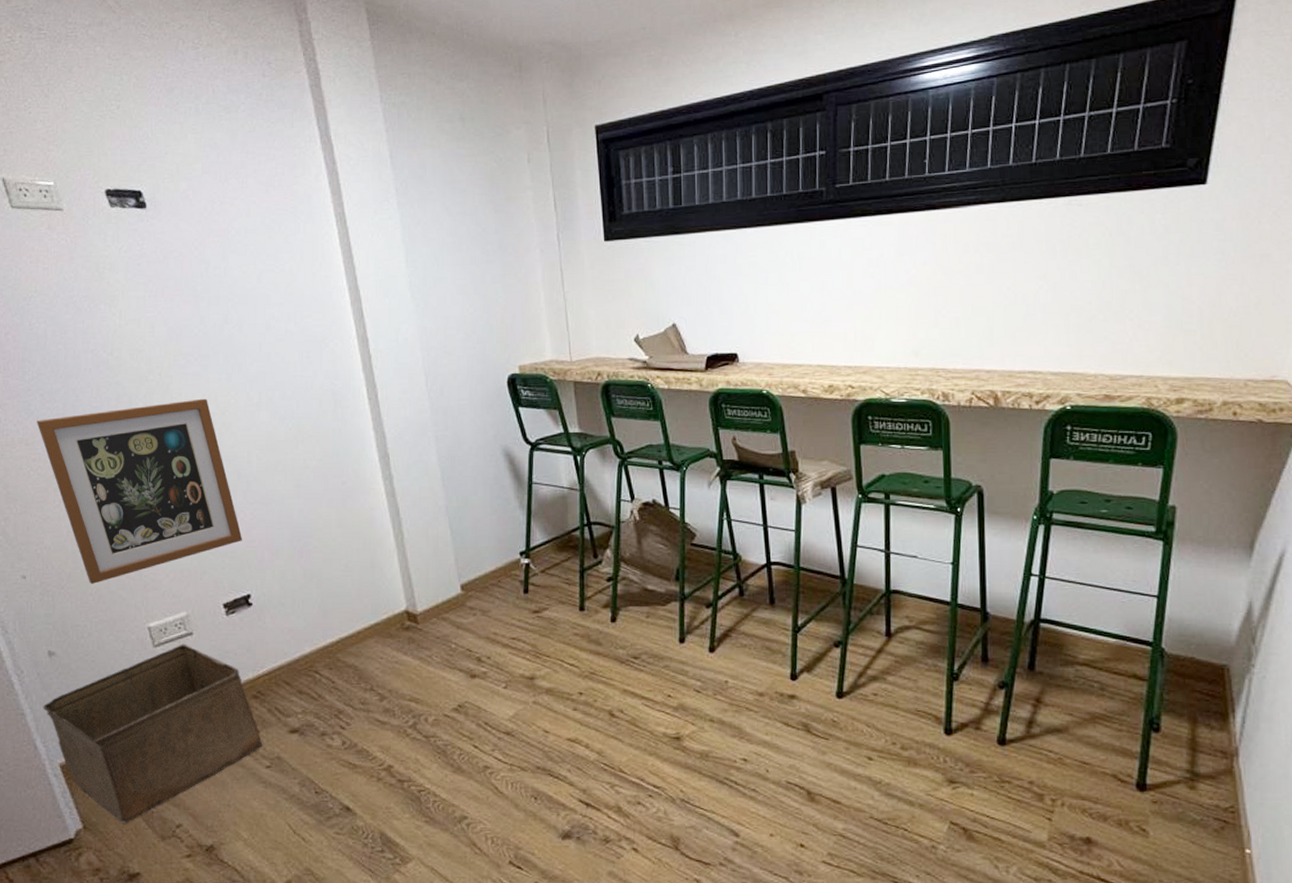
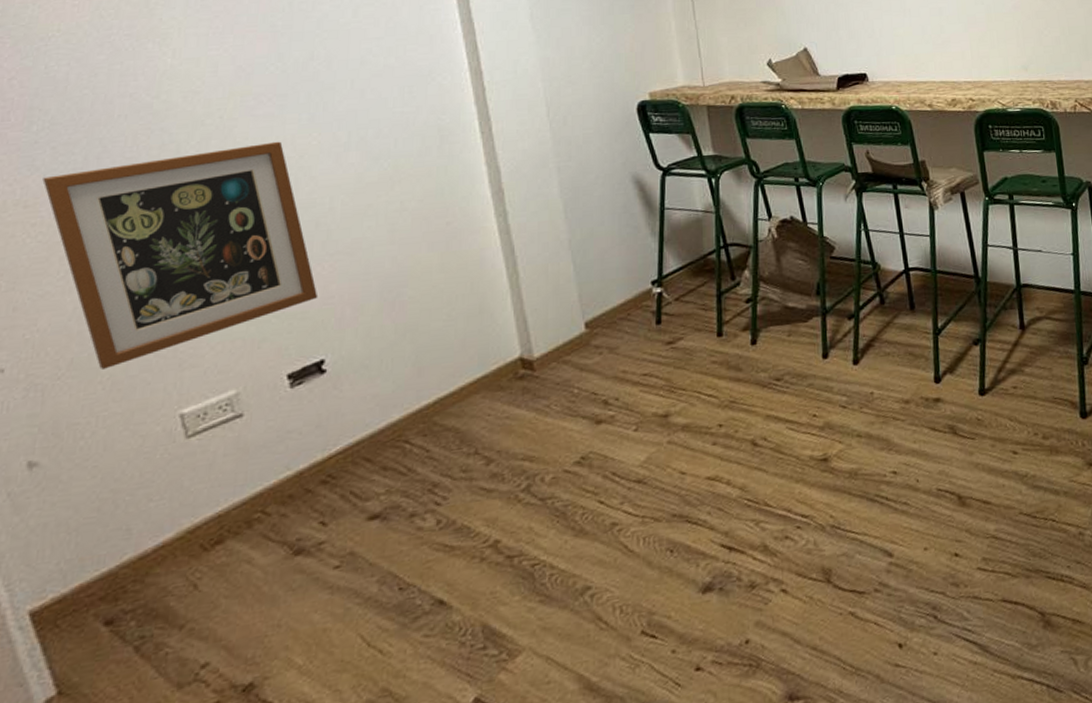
storage bin: present [42,644,263,824] -> none [10,429,331,678]

